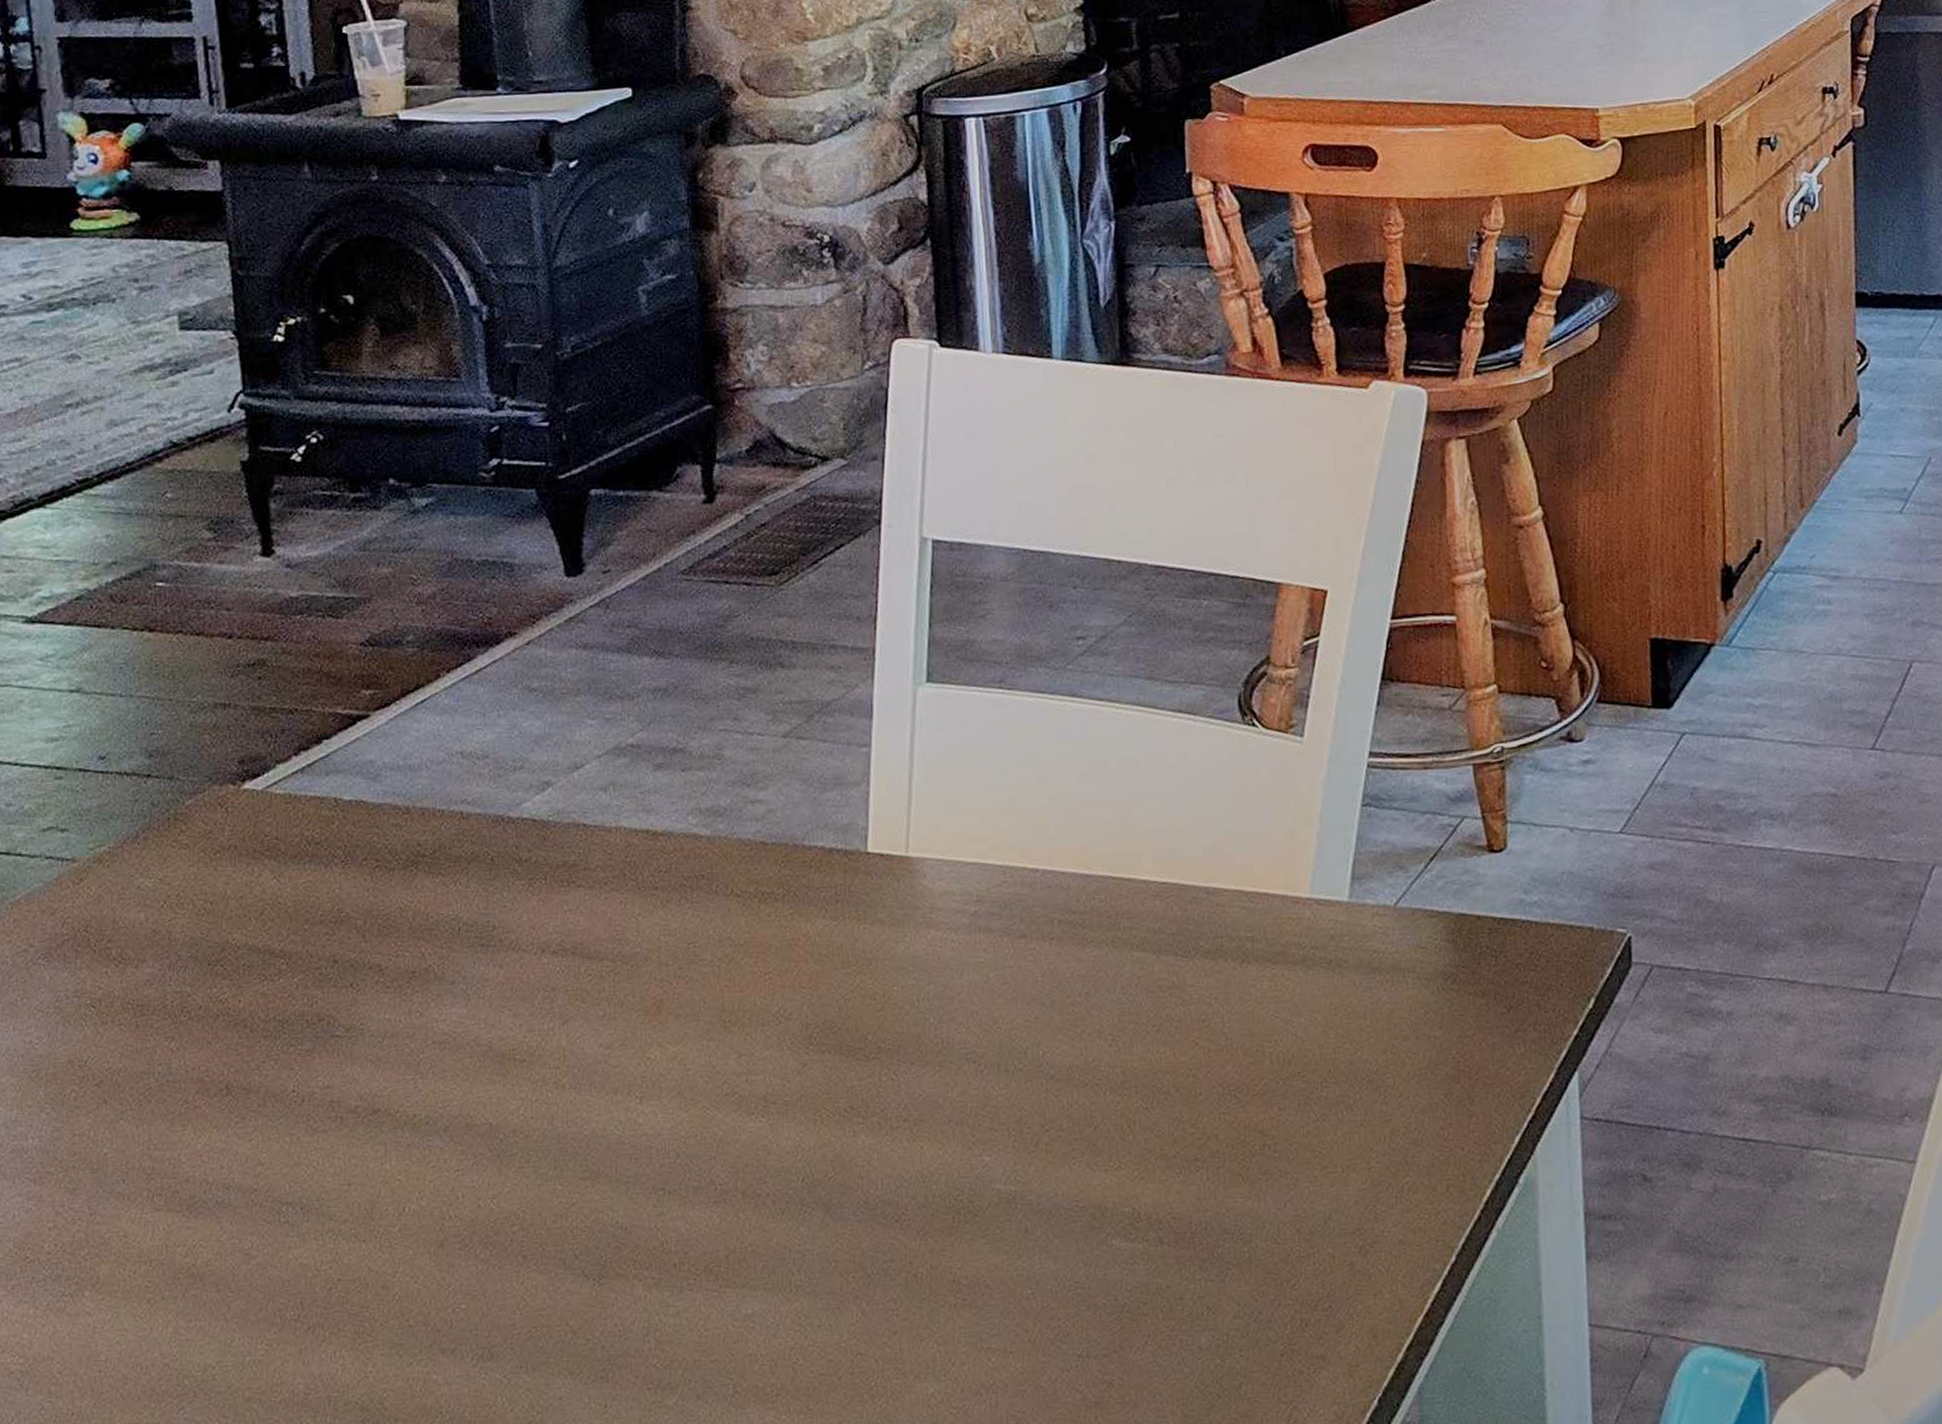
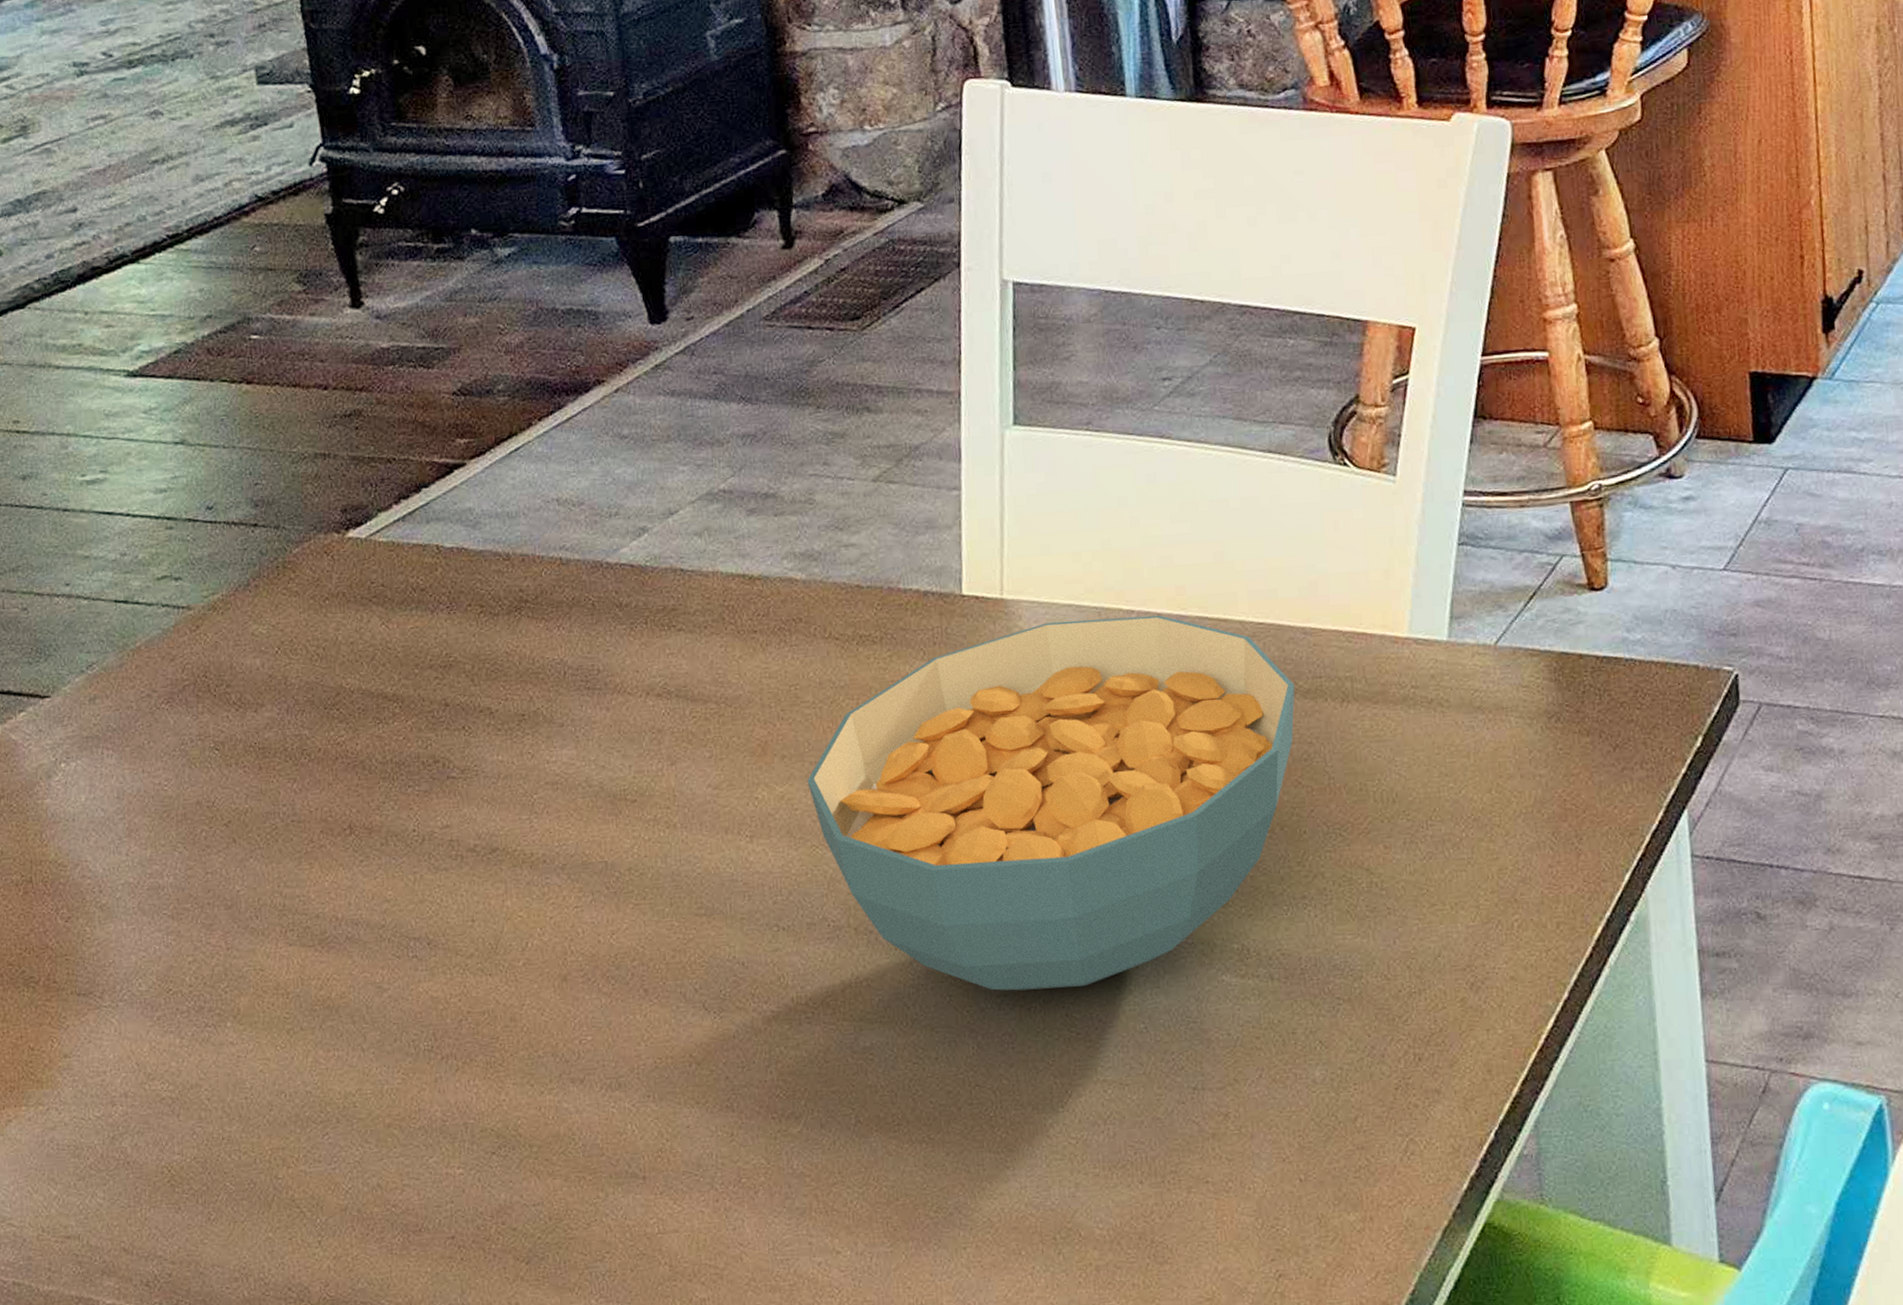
cereal bowl: none [701,874,1196,1256] -> present [807,615,1295,991]

